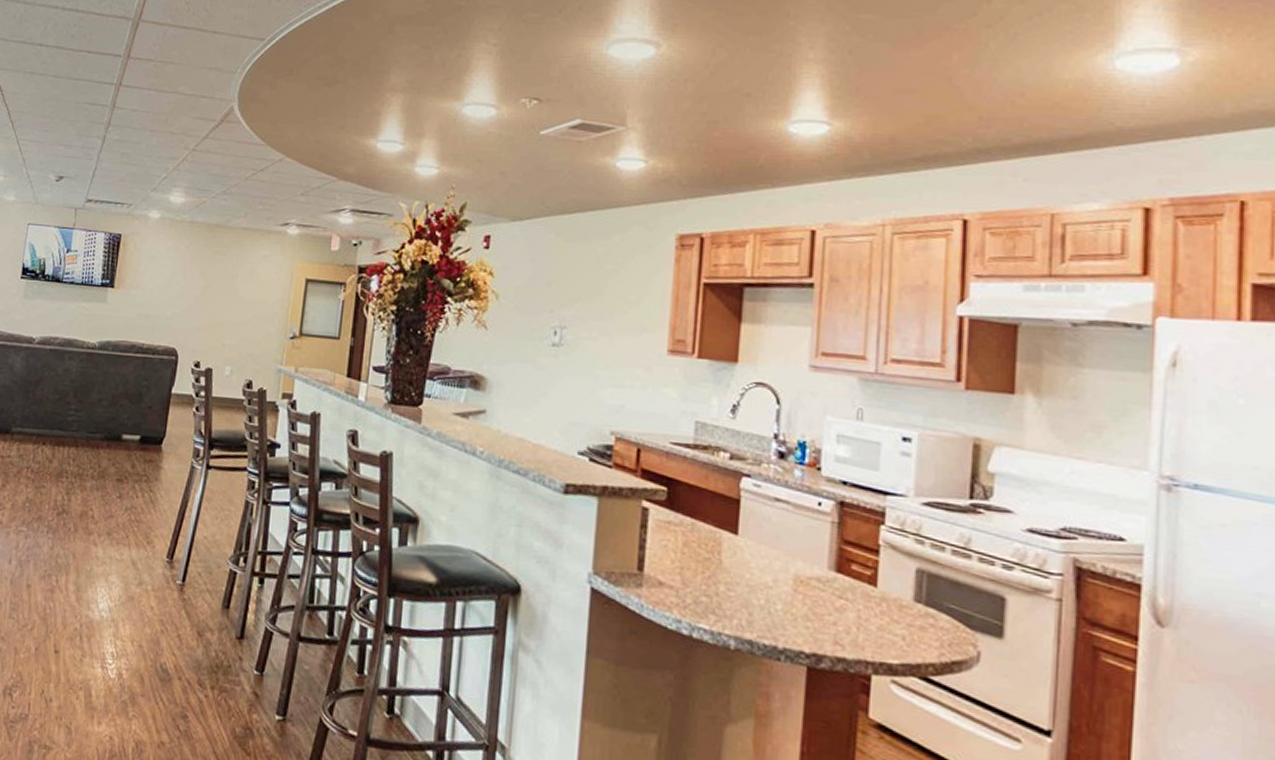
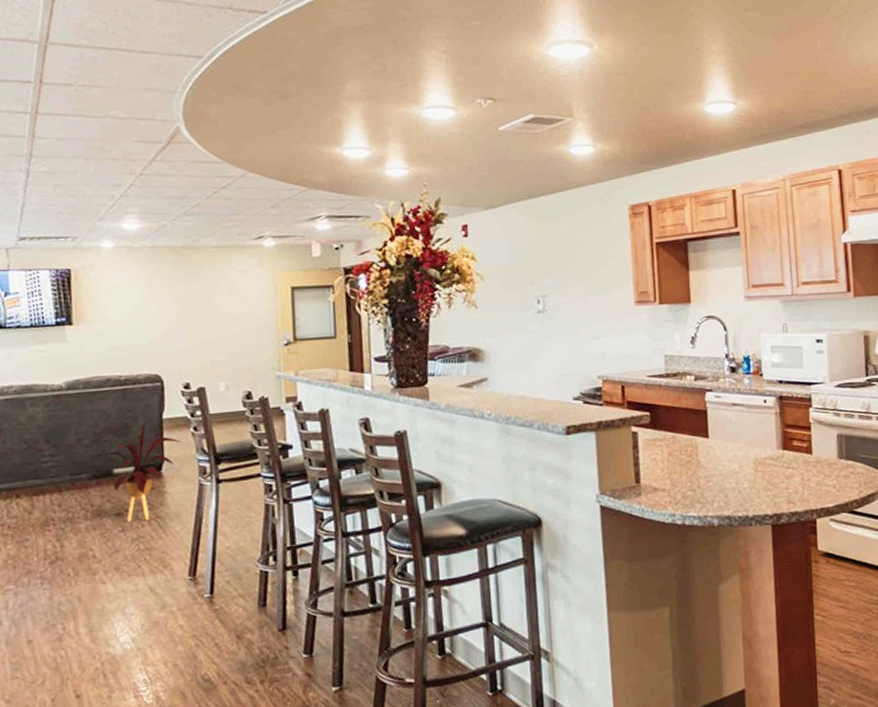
house plant: none [113,391,182,493] -> present [98,419,180,522]

